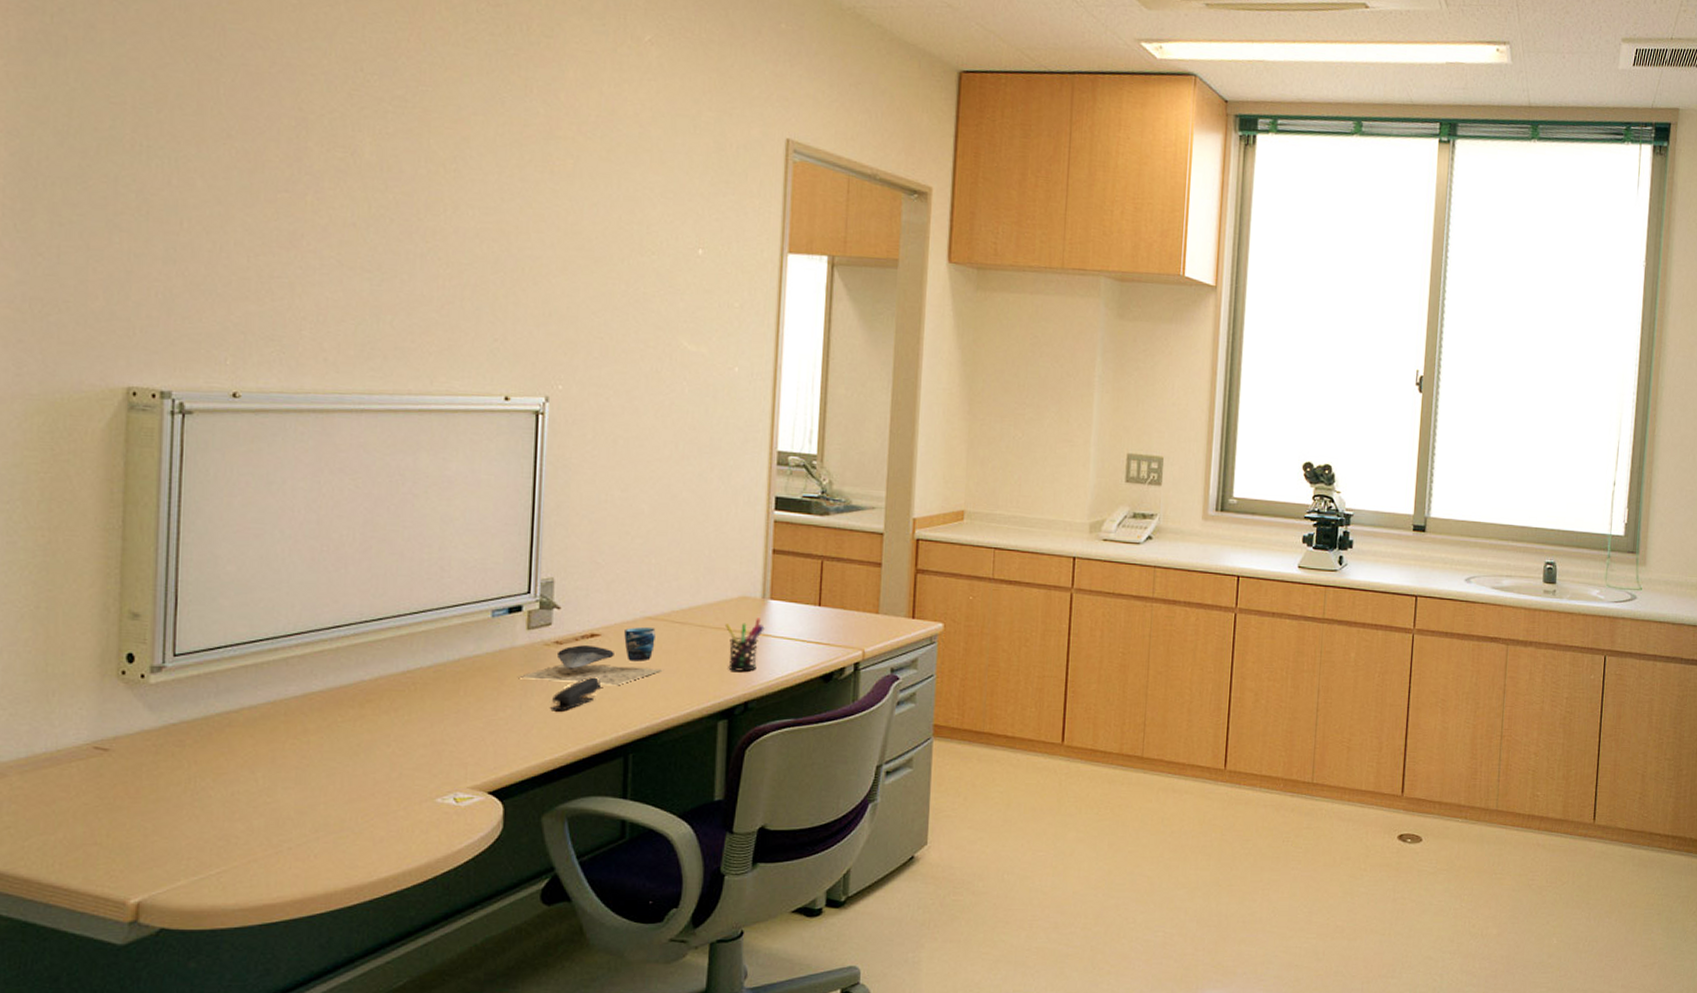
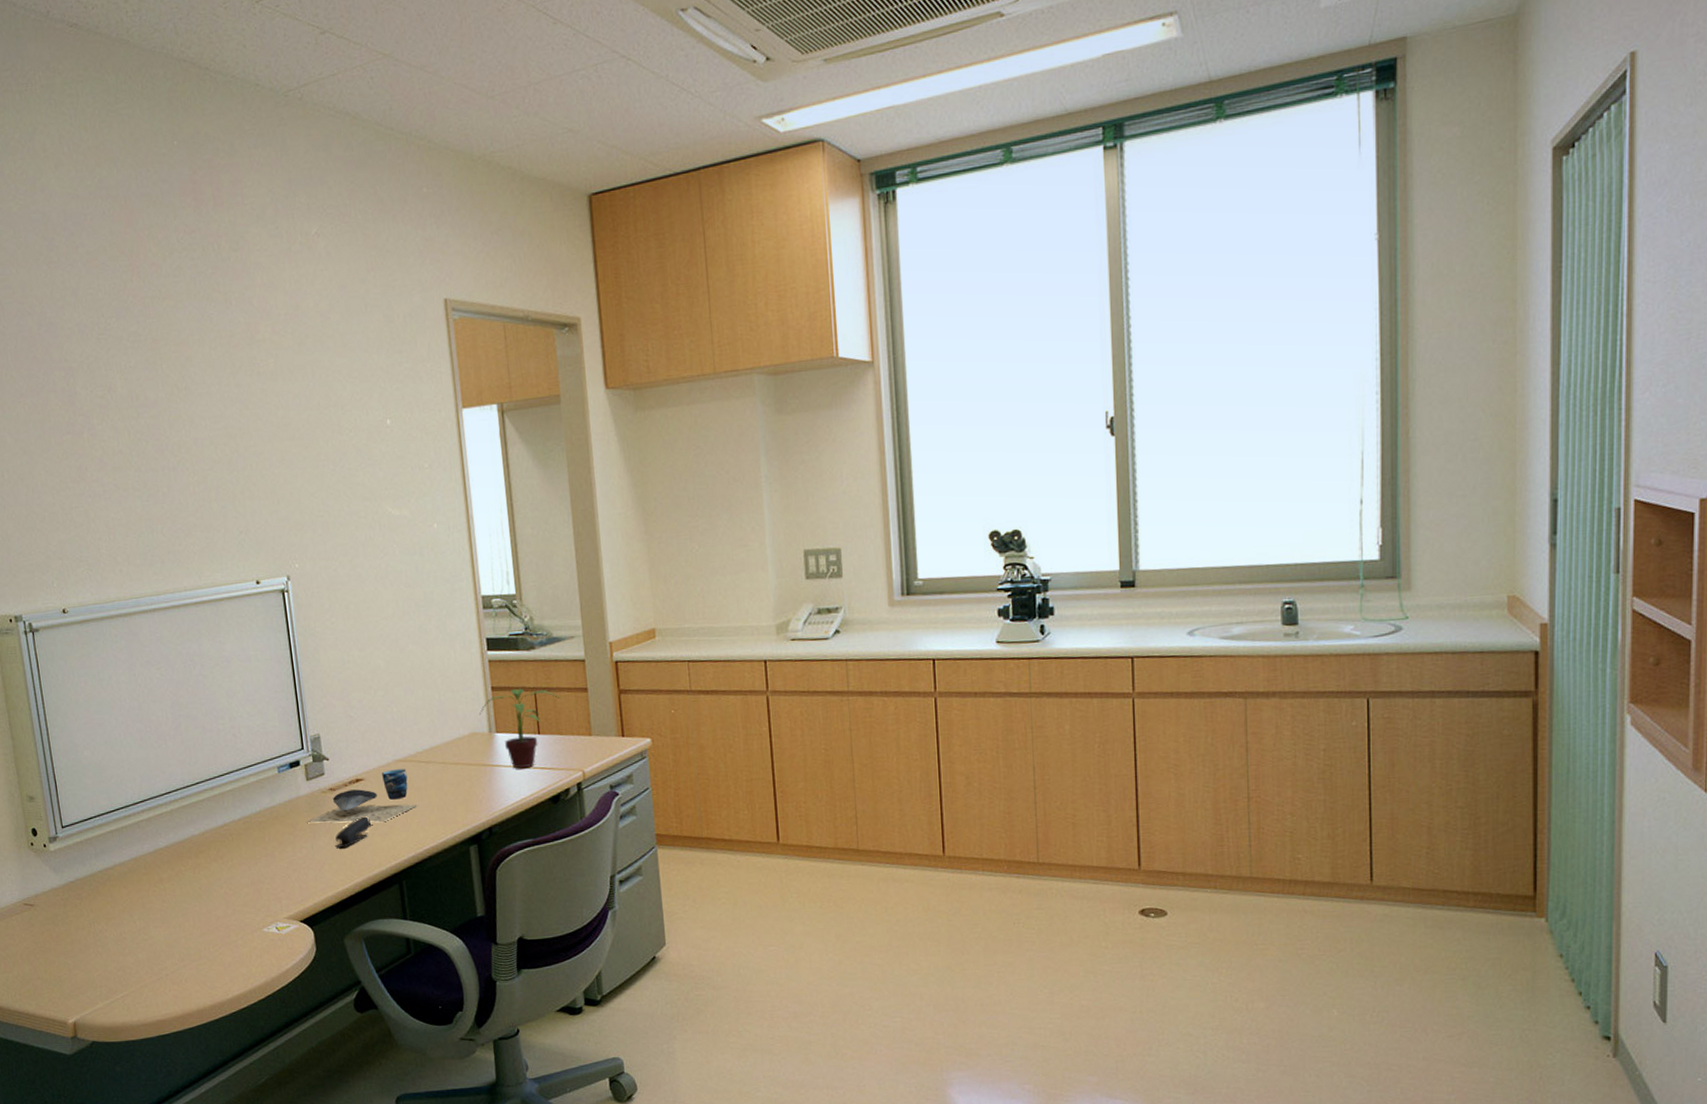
pen holder: present [724,618,765,672] -> none [461,750,496,801]
potted plant: none [754,554,852,641] -> present [479,688,562,769]

